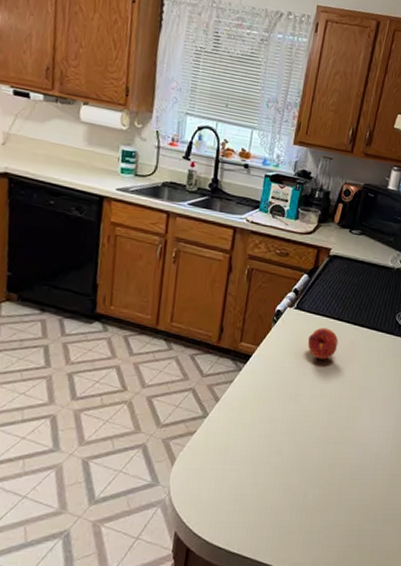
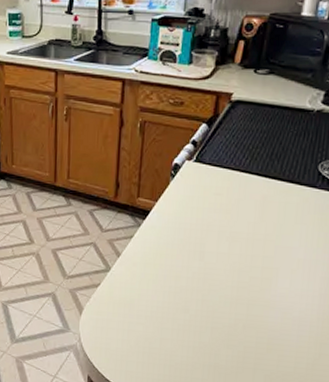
fruit: present [307,327,339,360] -> none [210,181,247,216]

